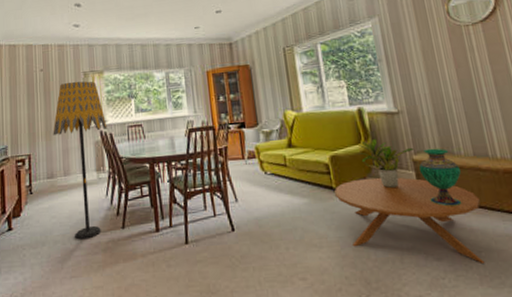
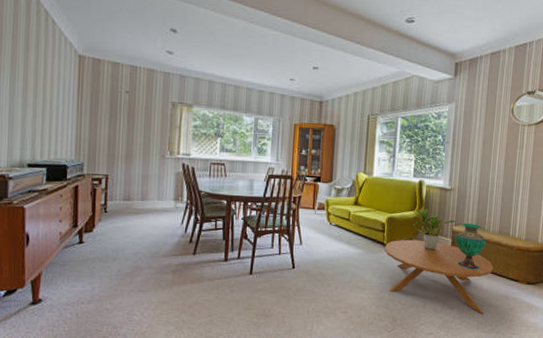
floor lamp: present [53,81,107,240] -> none [133,109,190,260]

